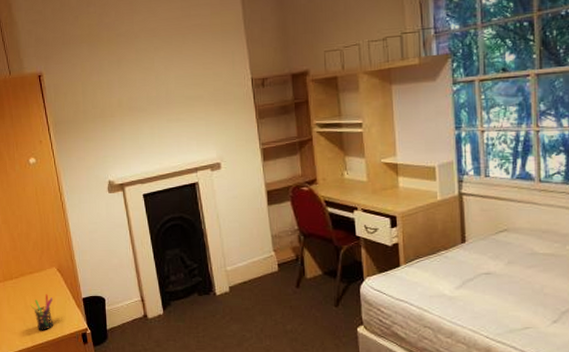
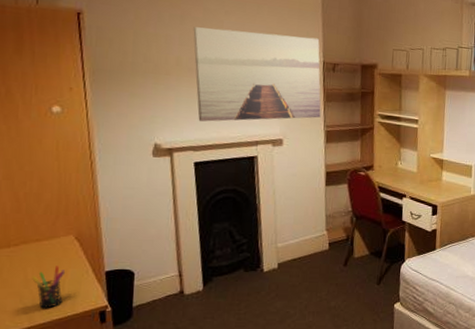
wall art: none [129,56,255,155] -> present [193,27,321,122]

